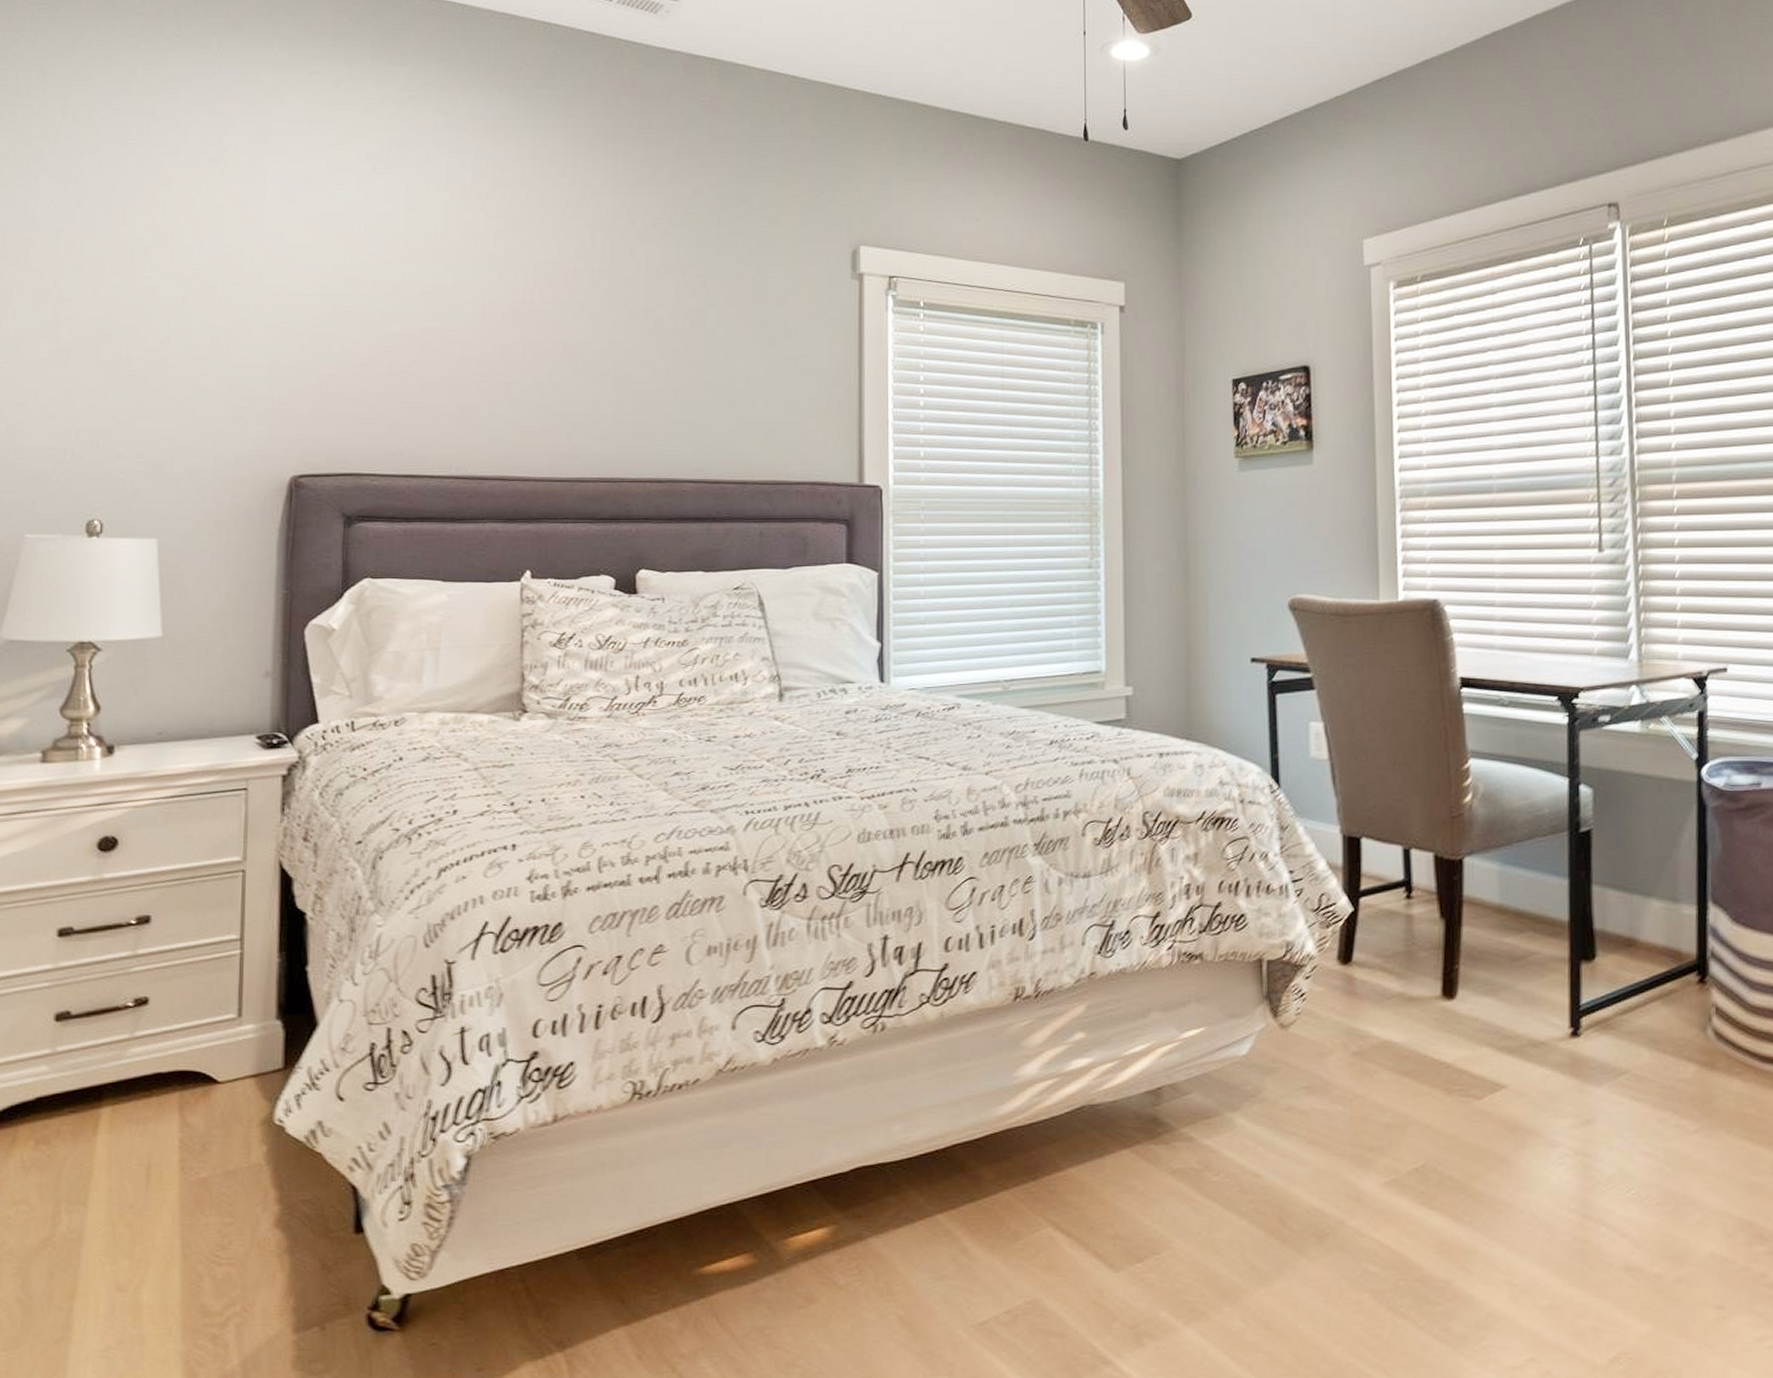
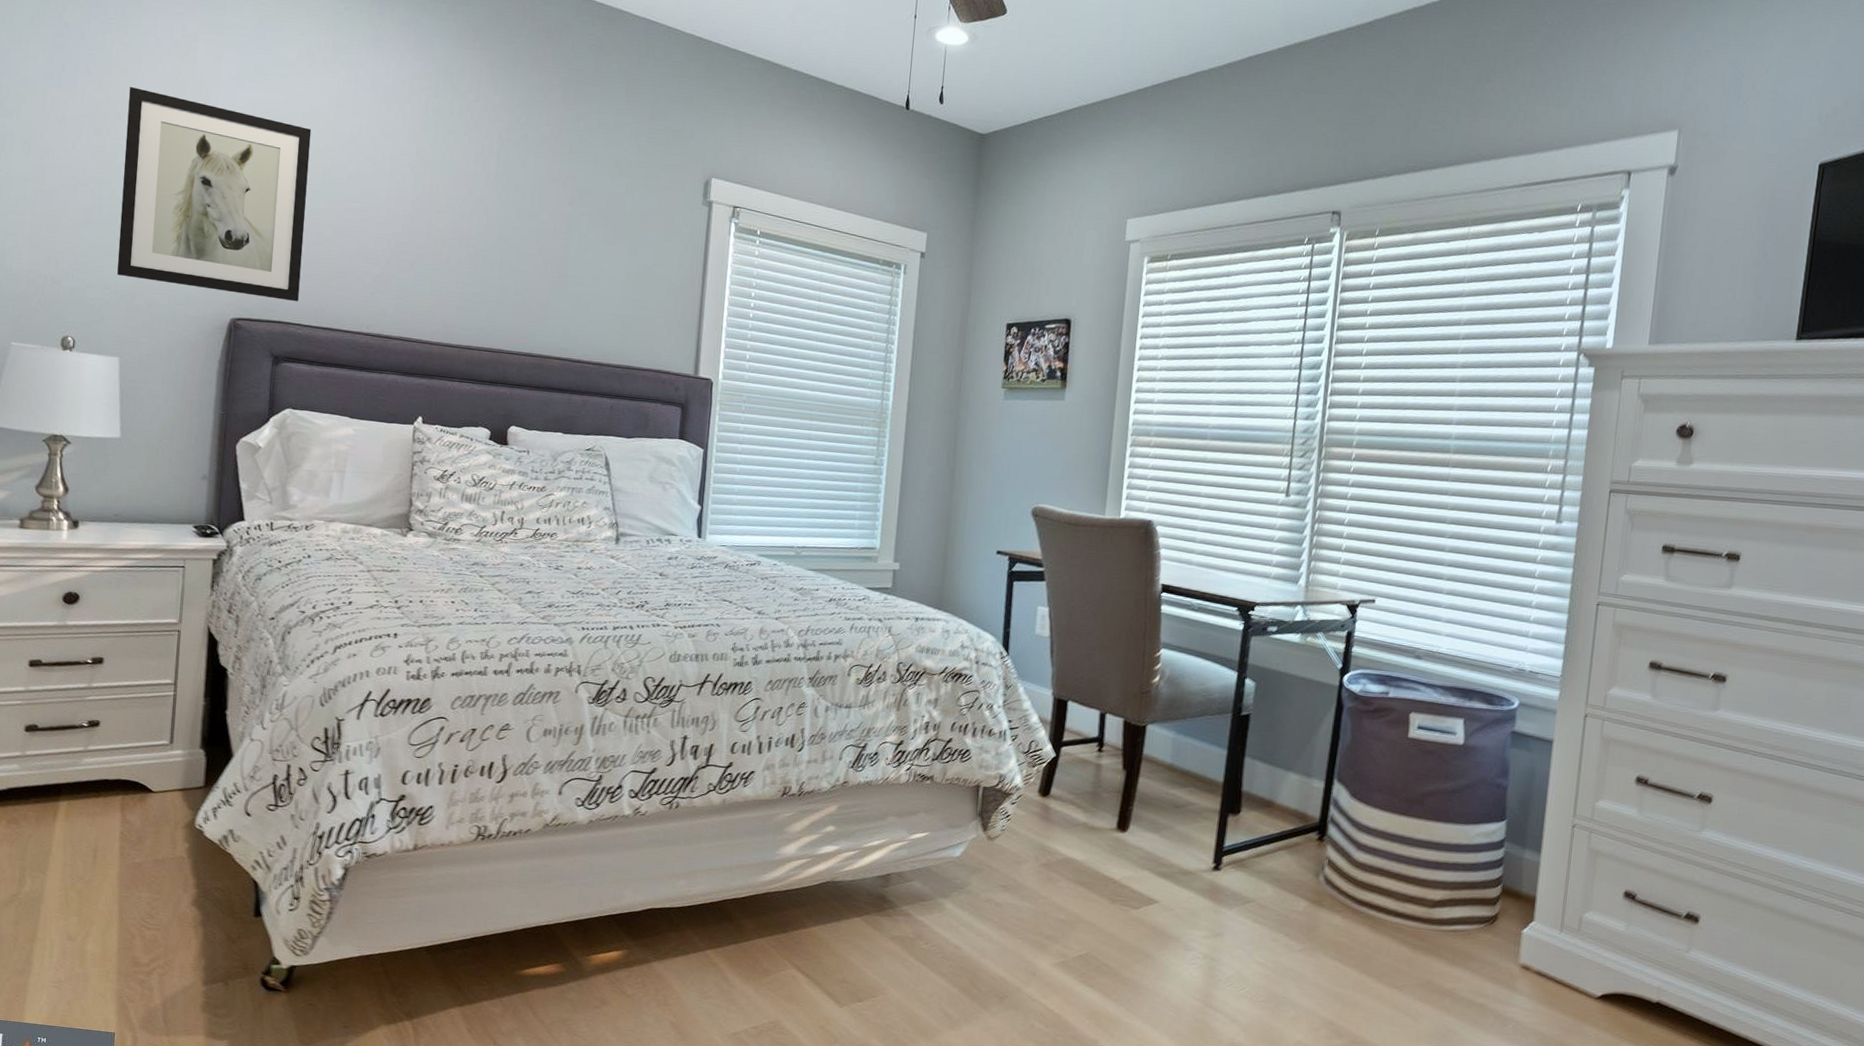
wall art: none [151,215,378,448] -> present [117,86,312,302]

